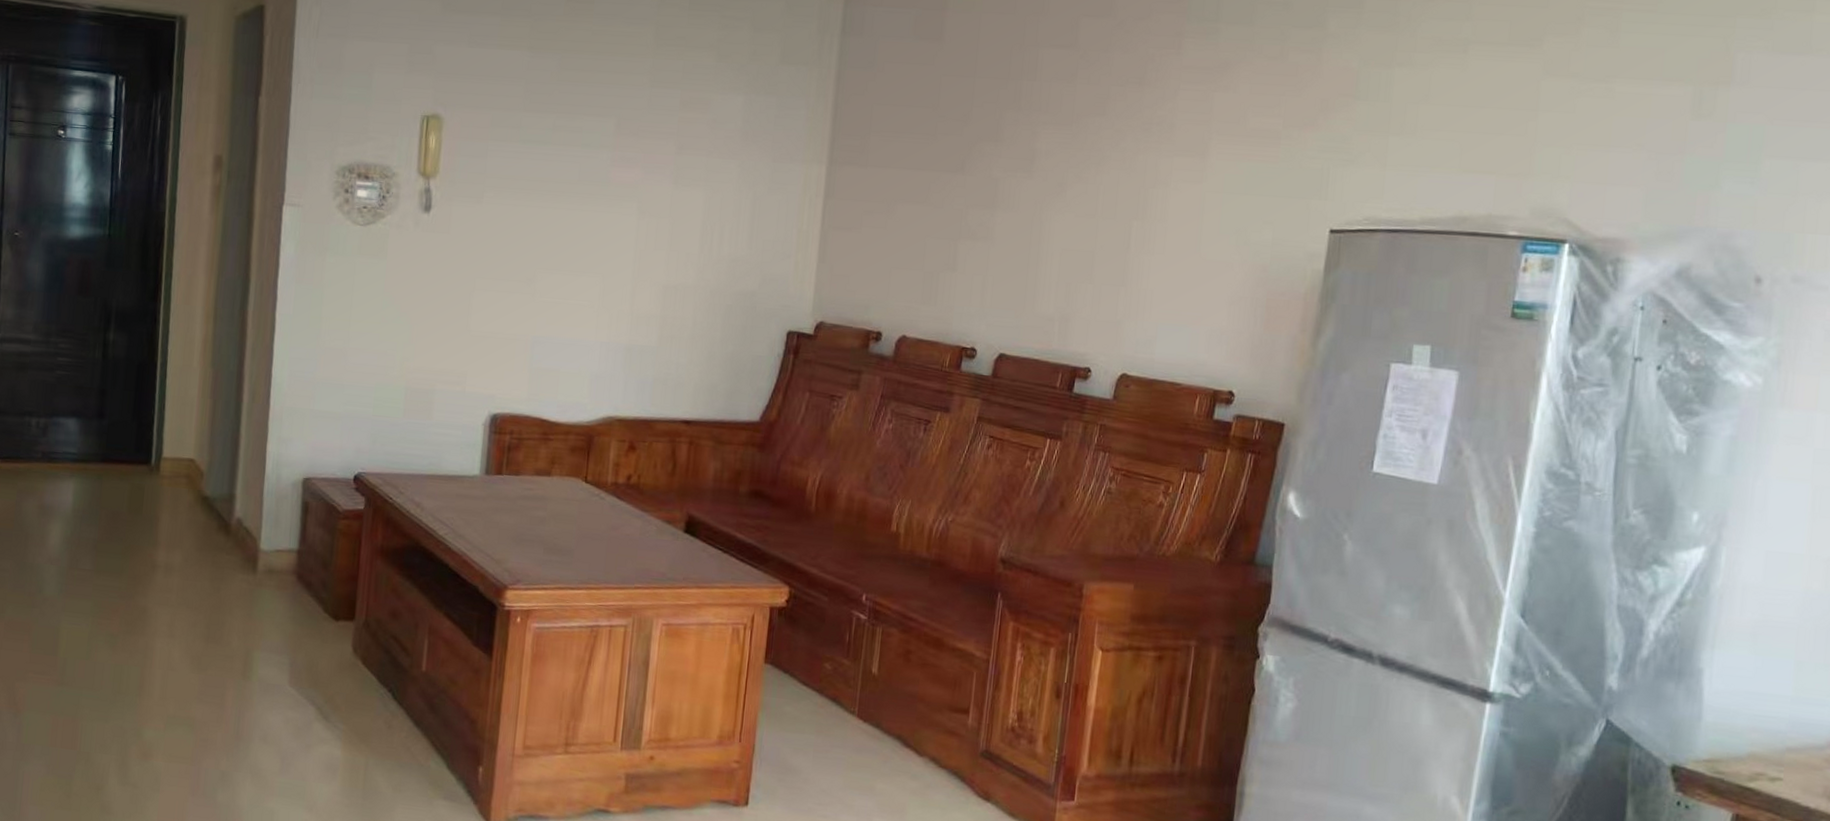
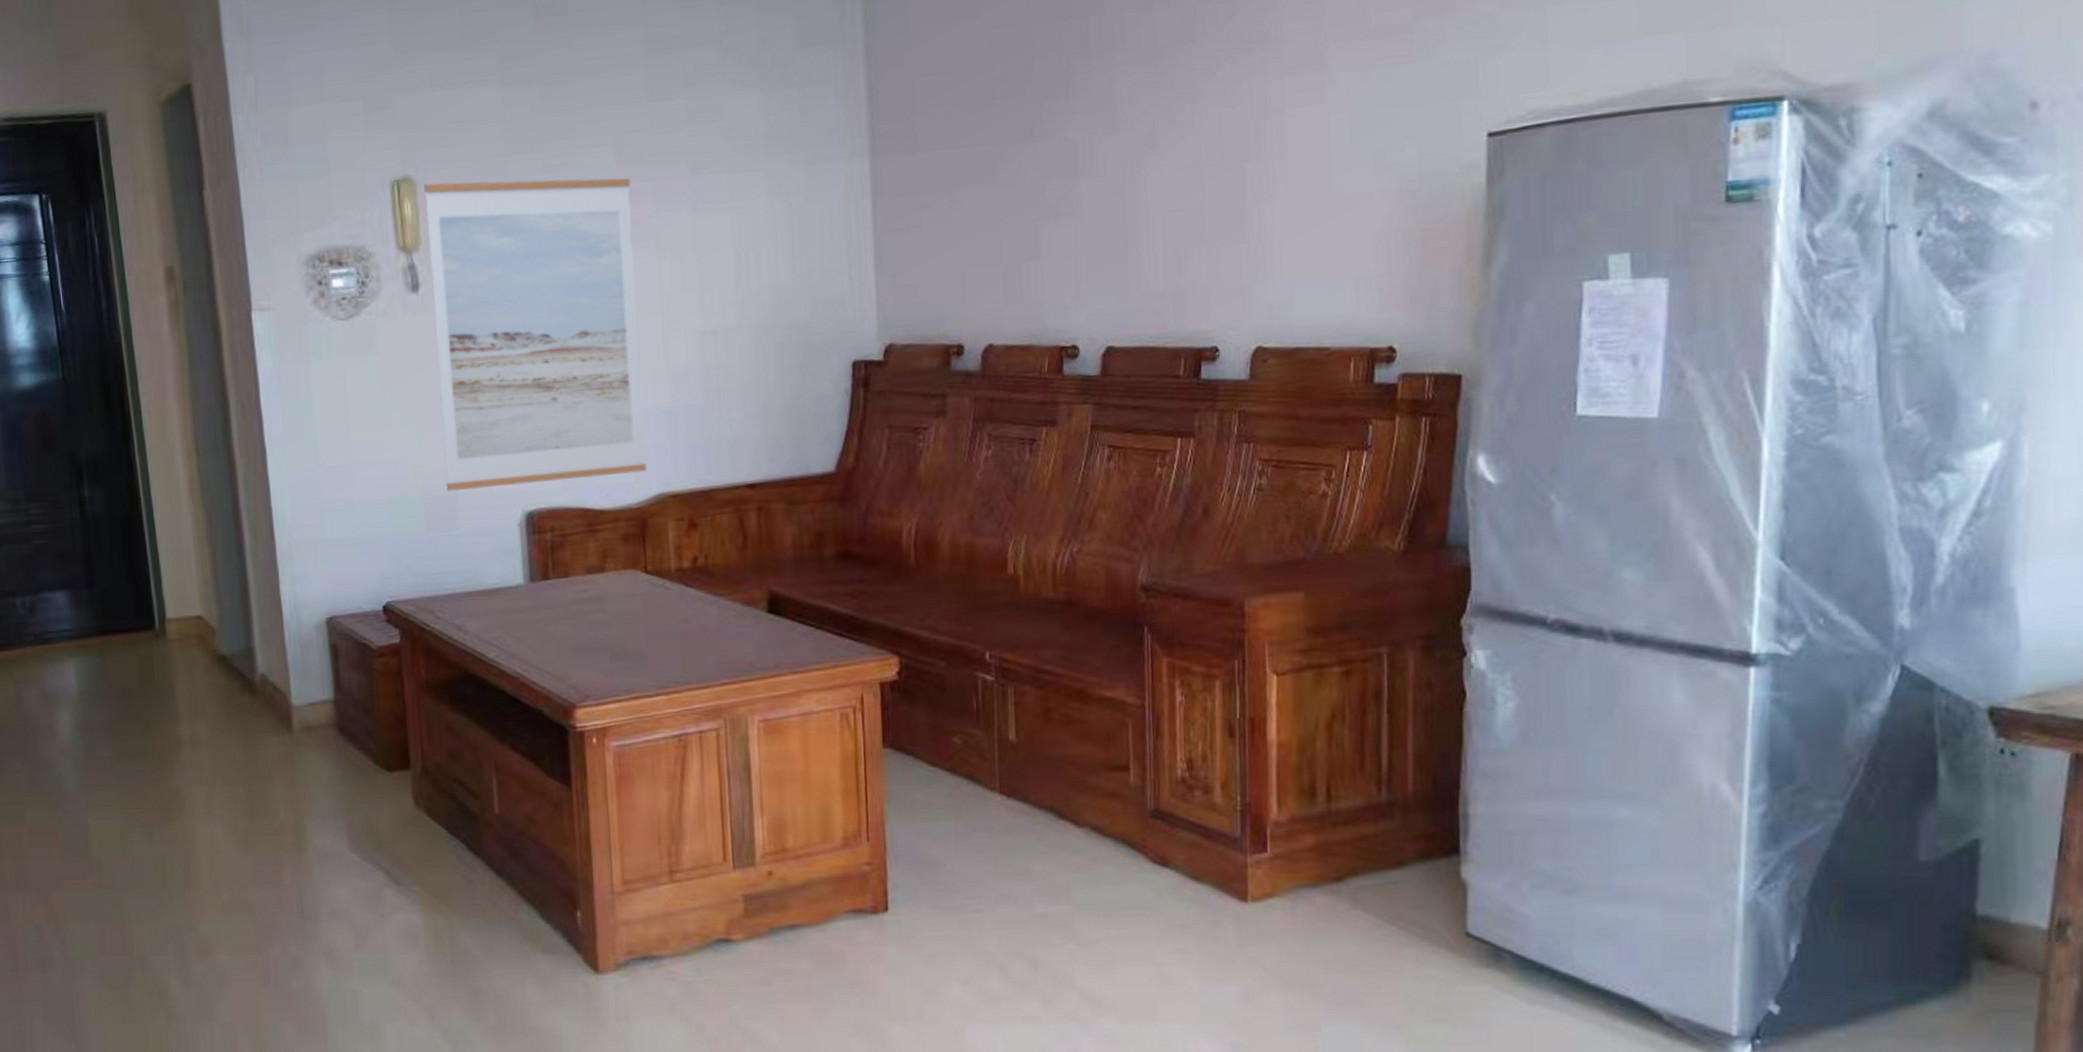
wall art: none [426,123,624,396] -> present [424,177,647,492]

